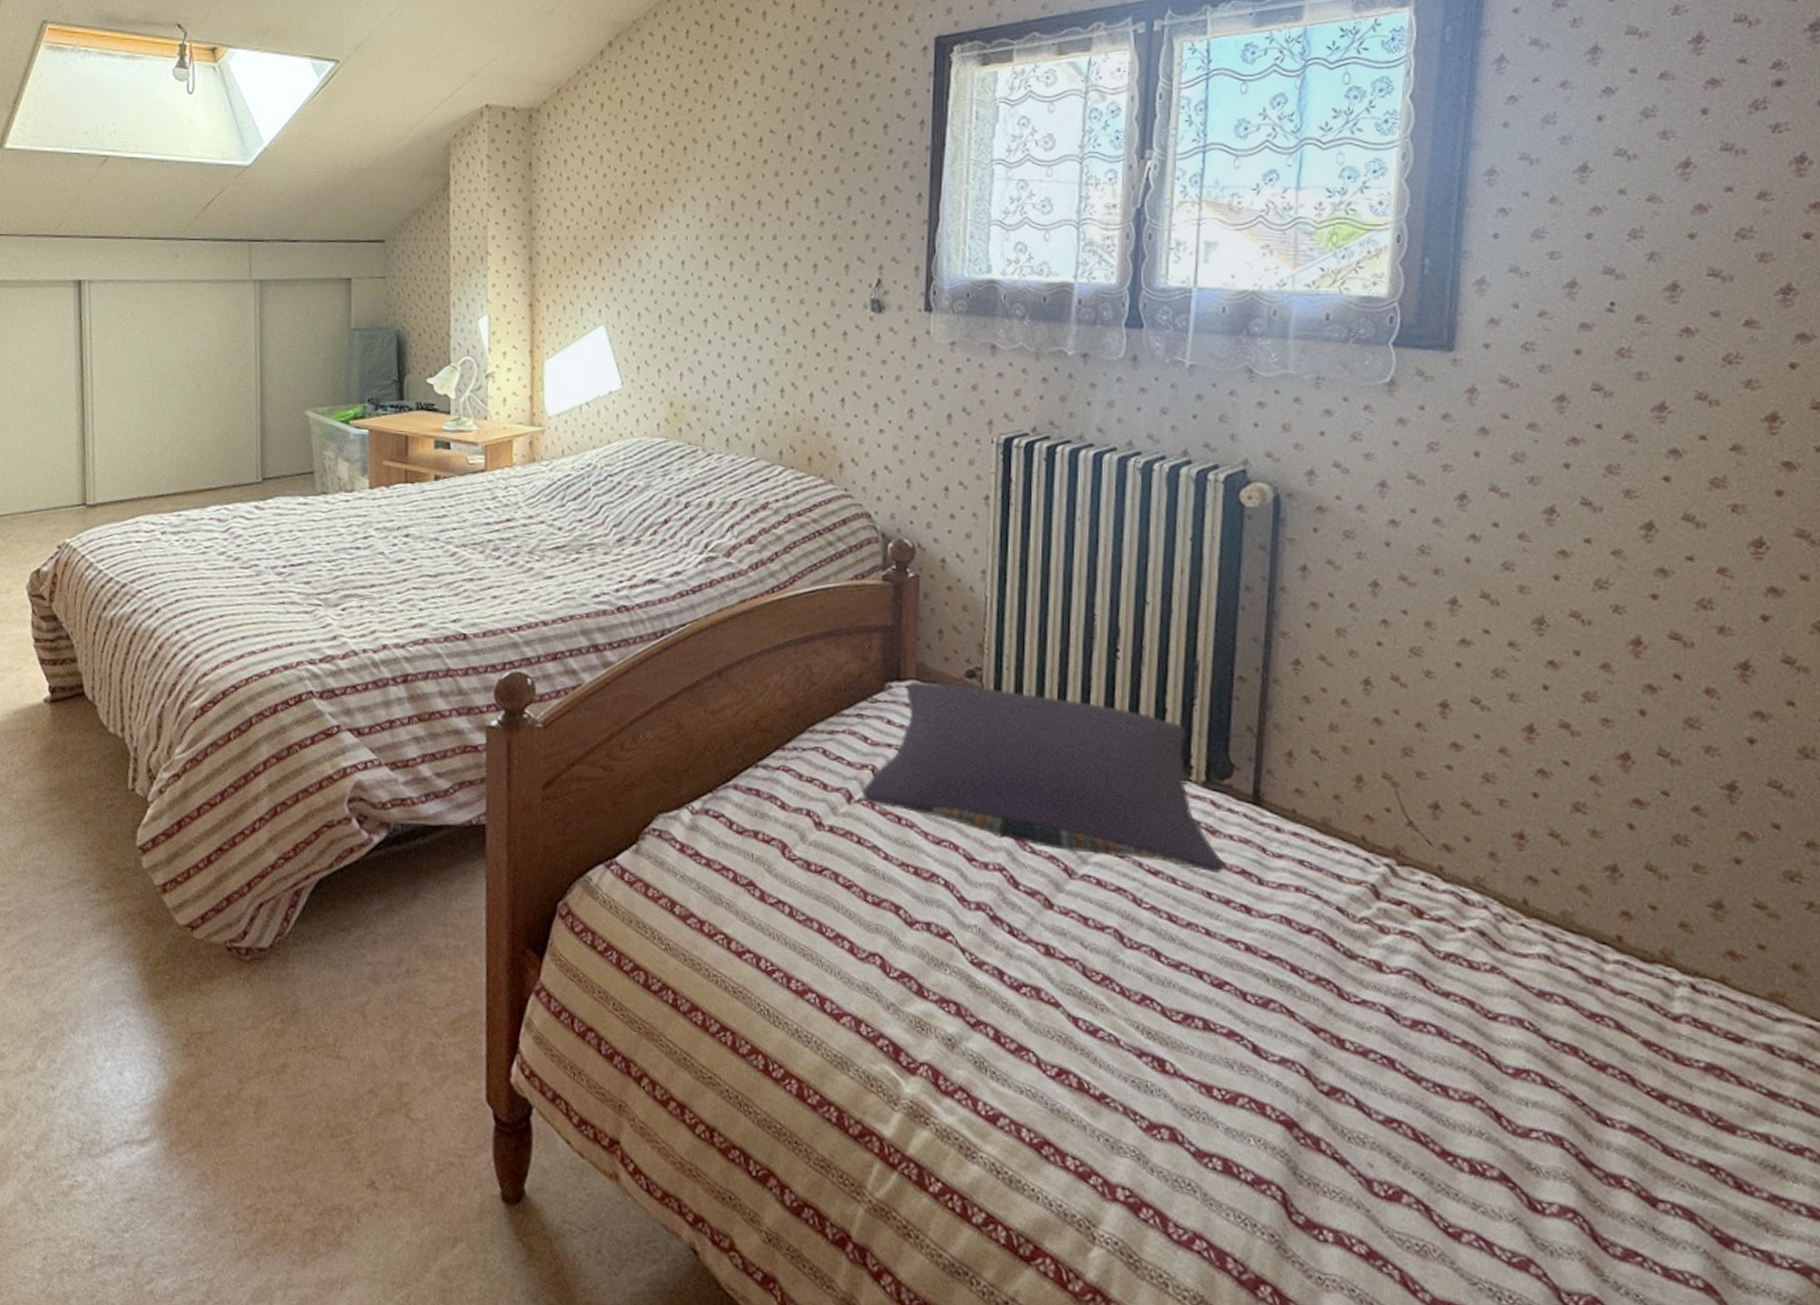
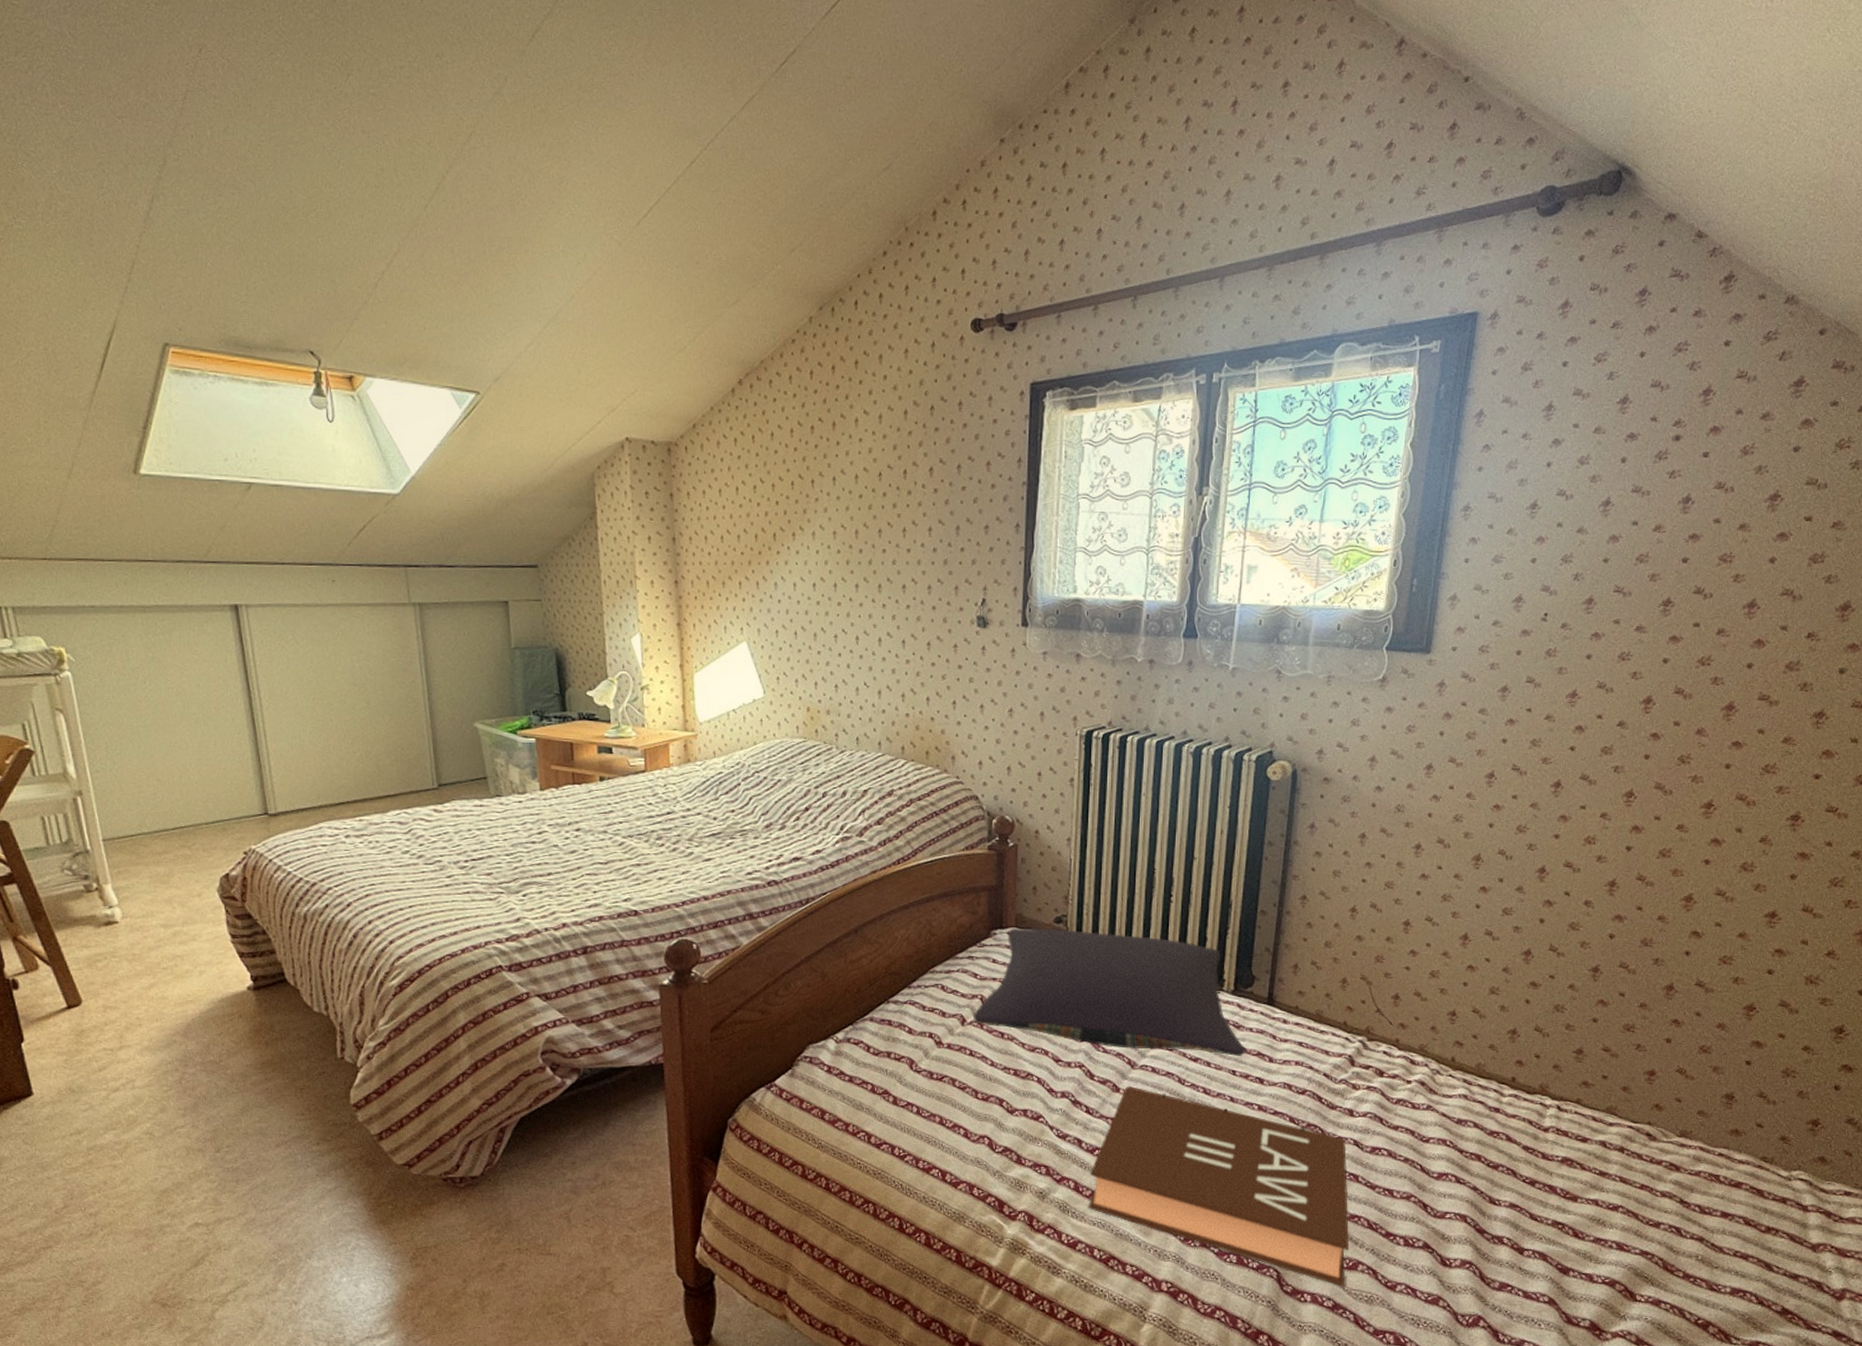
book: none [1012,901,1386,1226] -> present [1088,1085,1349,1287]

